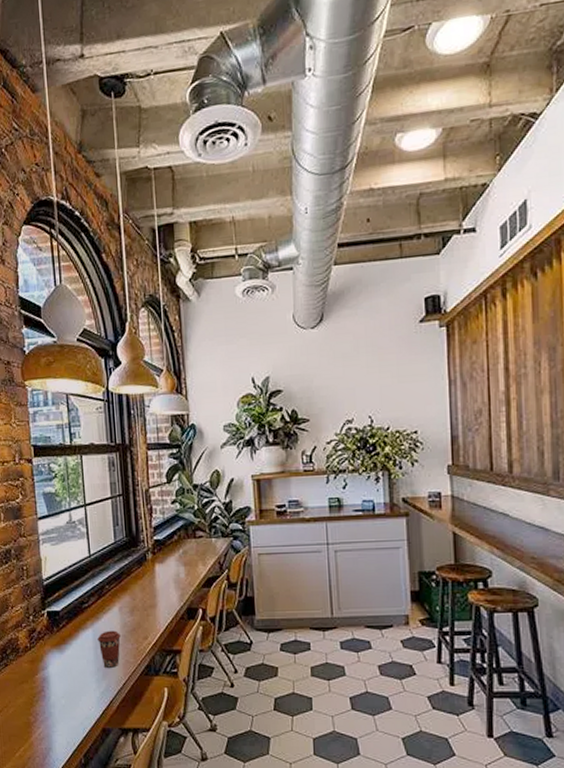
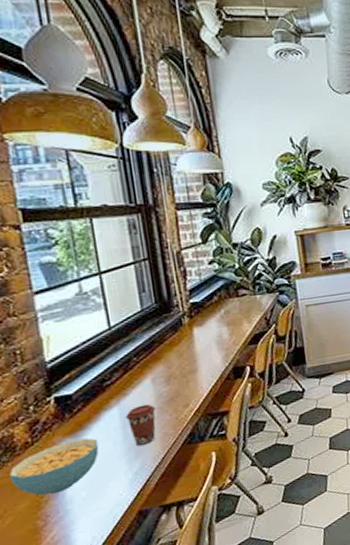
cereal bowl: none [13,652,76,696] -> present [8,438,99,496]

